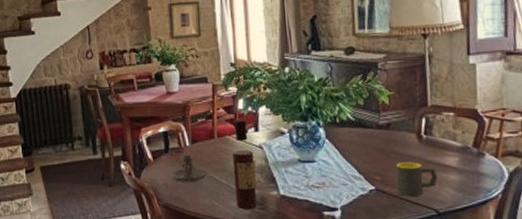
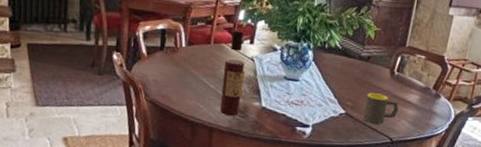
candle holder: present [170,154,208,183] -> none [162,55,199,83]

